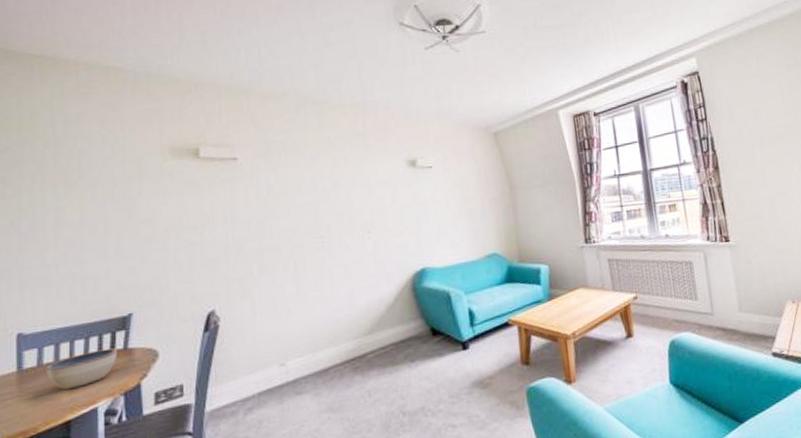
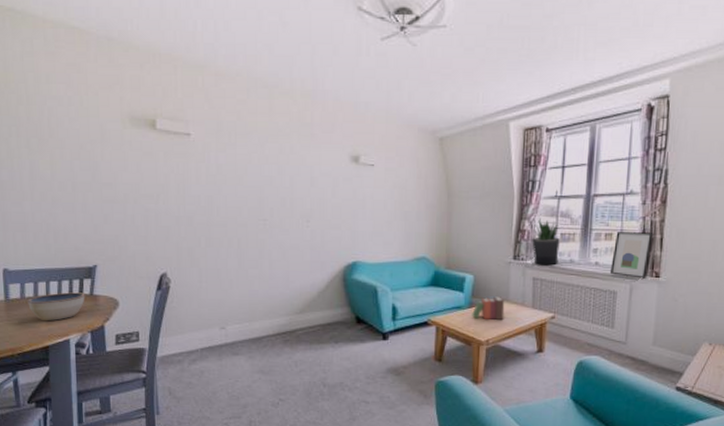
books: none [553,284,587,311] -> present [472,296,505,321]
planter: none [600,198,630,246] -> present [532,218,560,266]
picture frame: none [679,199,717,245] -> present [609,232,654,279]

